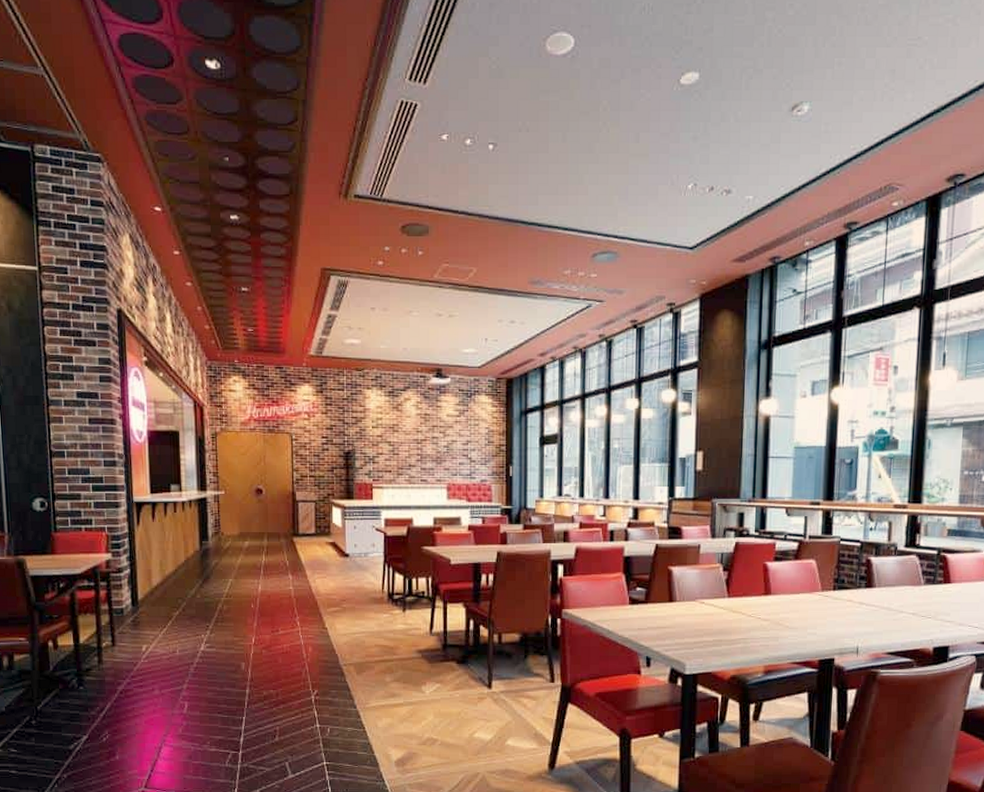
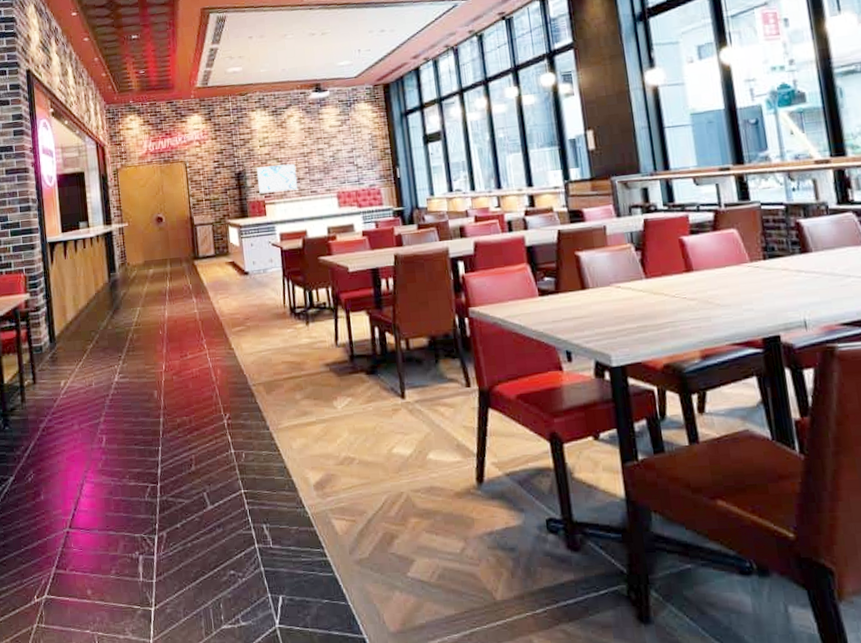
wall art: none [367,449,408,477] -> present [257,163,298,194]

